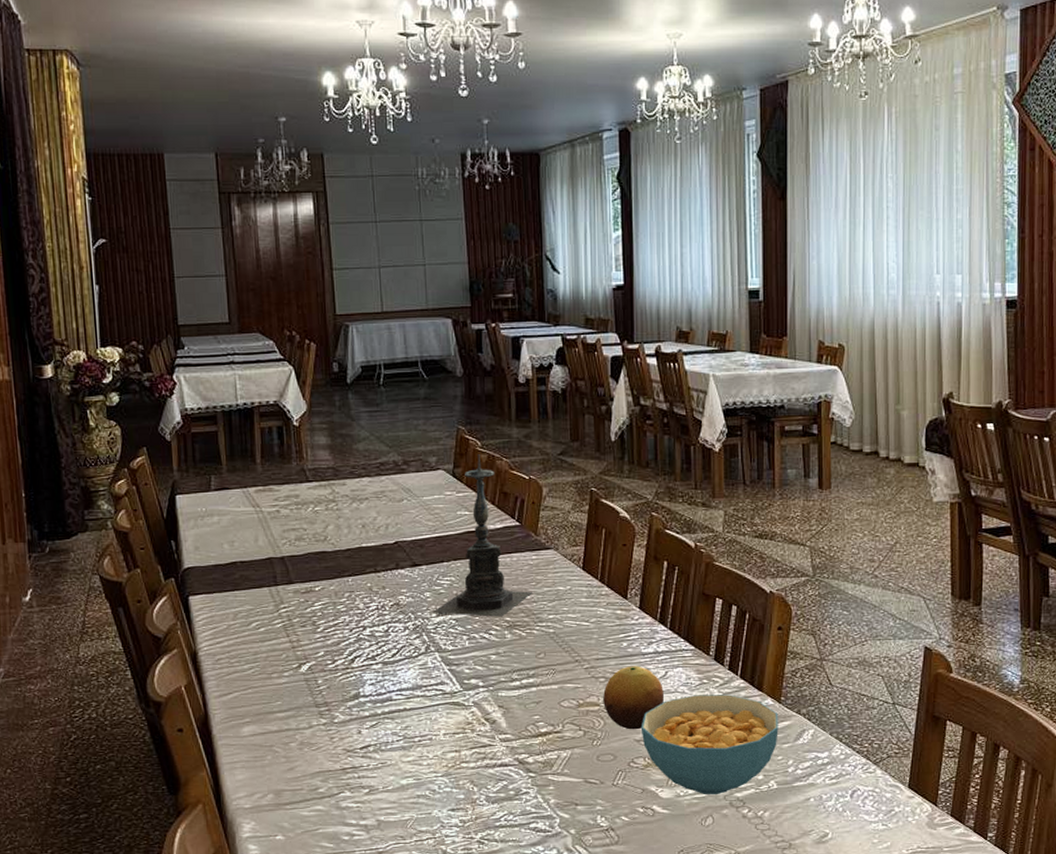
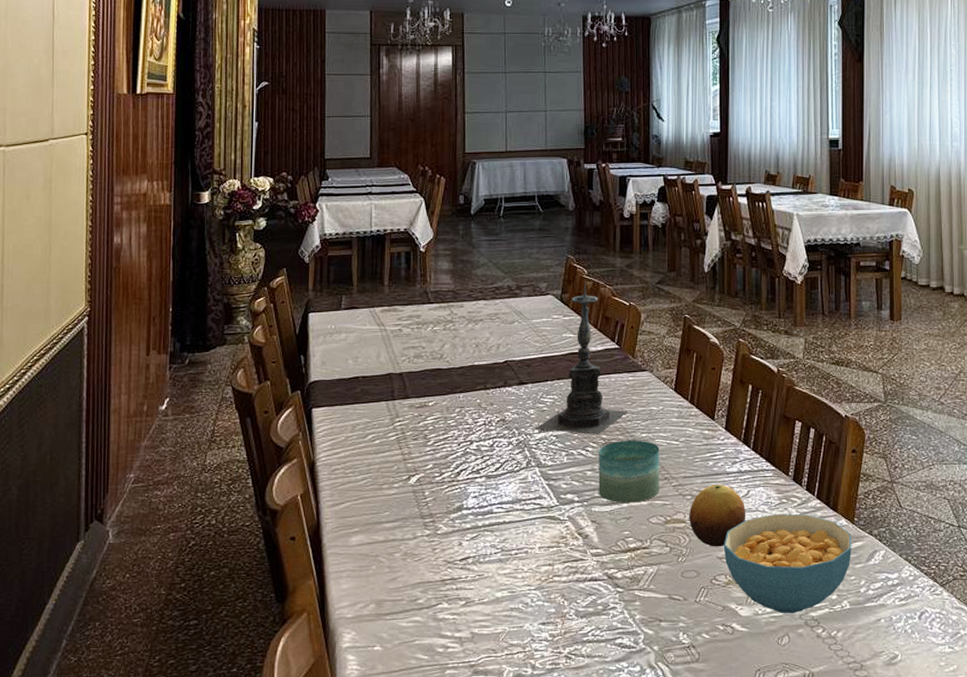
candle: none [503,621,570,687] -> present [598,440,660,502]

